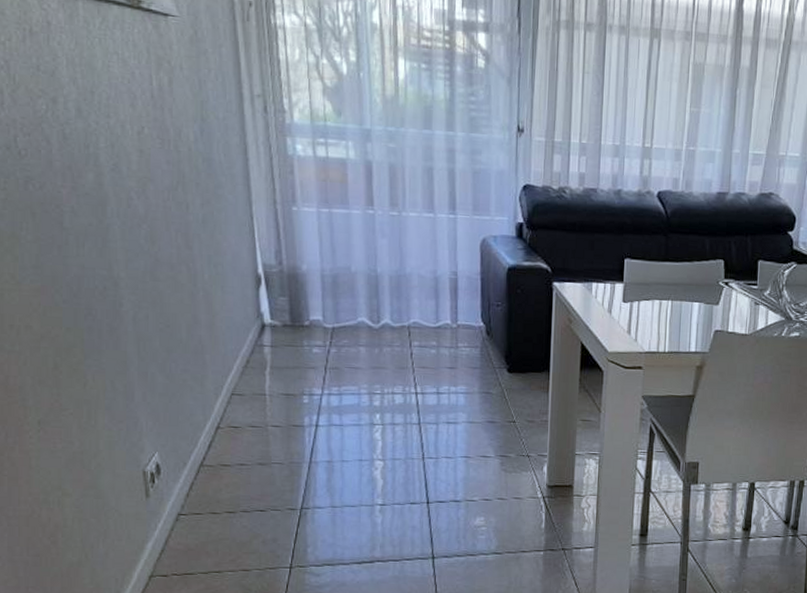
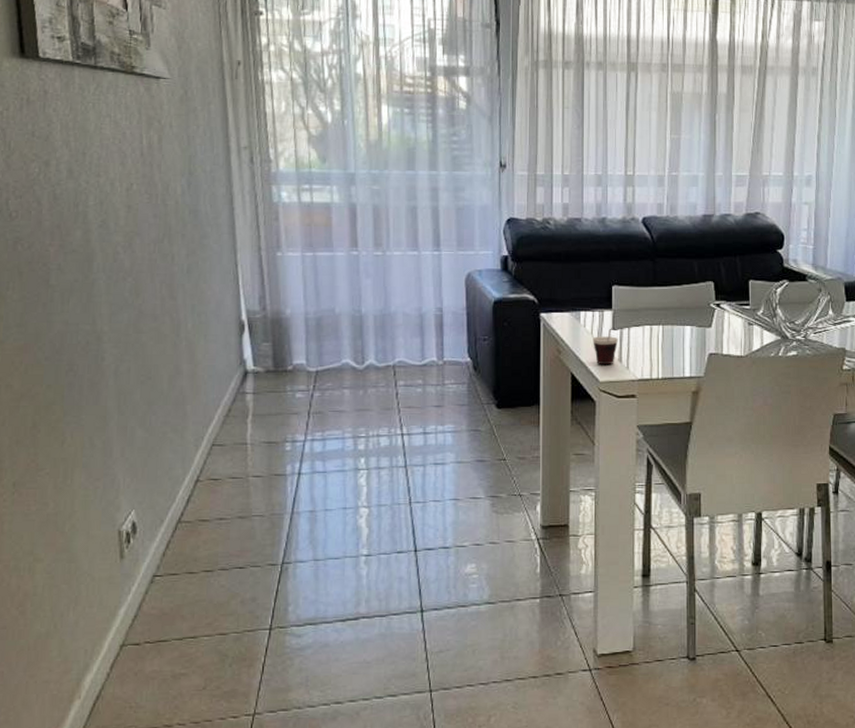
cup: none [603,300,628,336] -> present [593,328,618,364]

